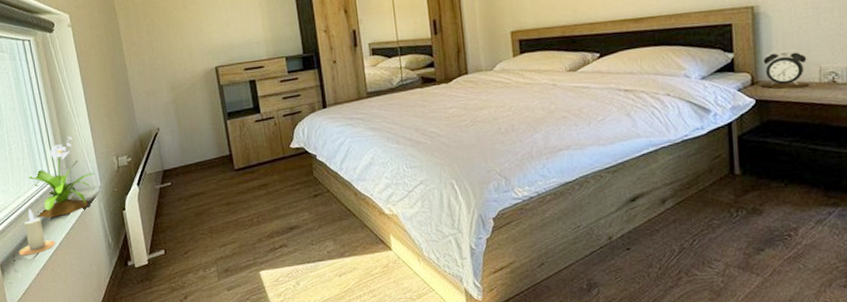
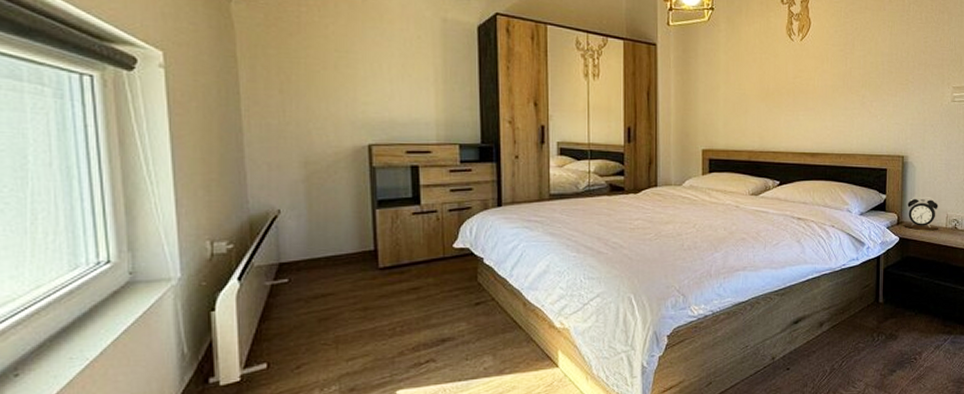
candle: present [19,209,56,257] -> none [27,303,94,370]
potted flower: present [29,136,95,218] -> none [61,209,174,317]

